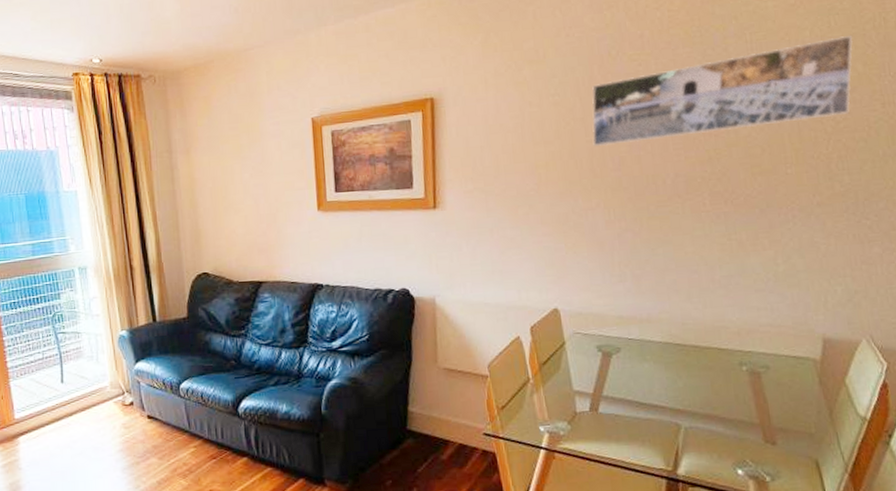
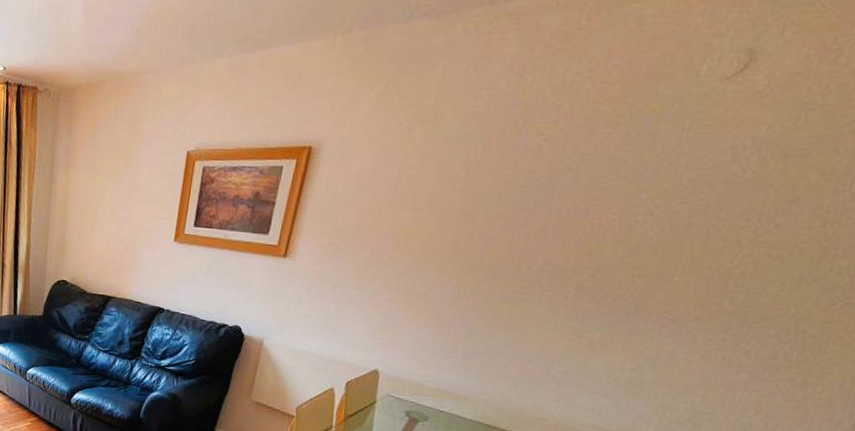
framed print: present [592,34,853,147] -> none [465,136,822,228]

